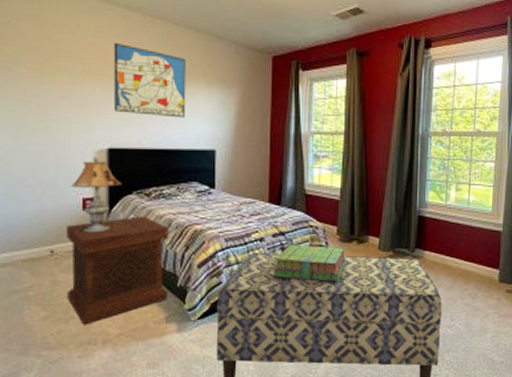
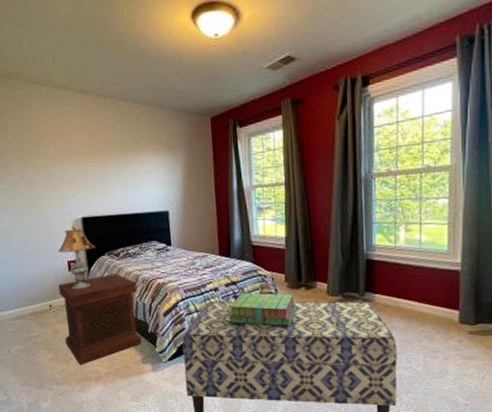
wall art: present [113,42,186,118] -> none [76,124,140,186]

